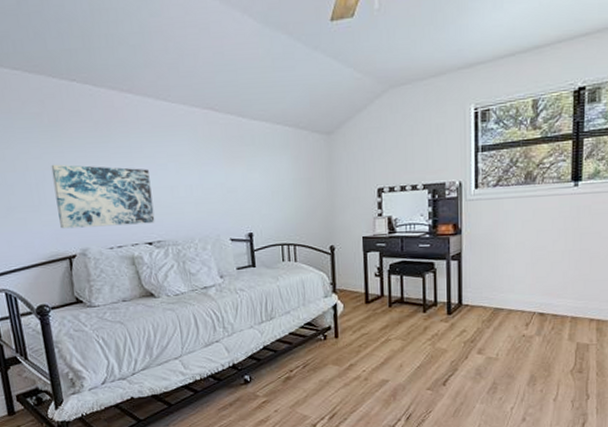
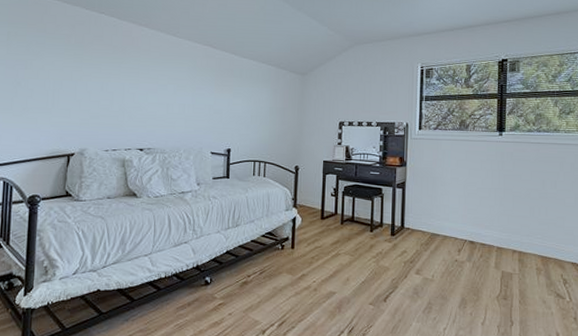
wall art: present [51,164,155,229] -> none [66,76,151,133]

